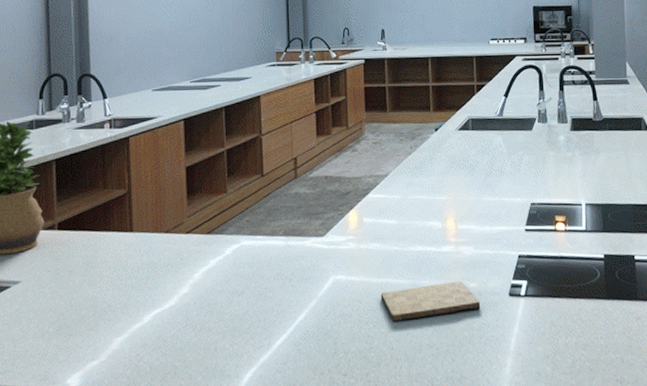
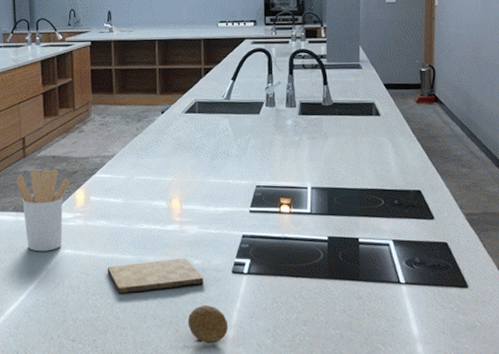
utensil holder: none [287,189,343,278] -> present [16,169,70,252]
fruit: none [464,331,507,374] -> present [188,305,229,344]

